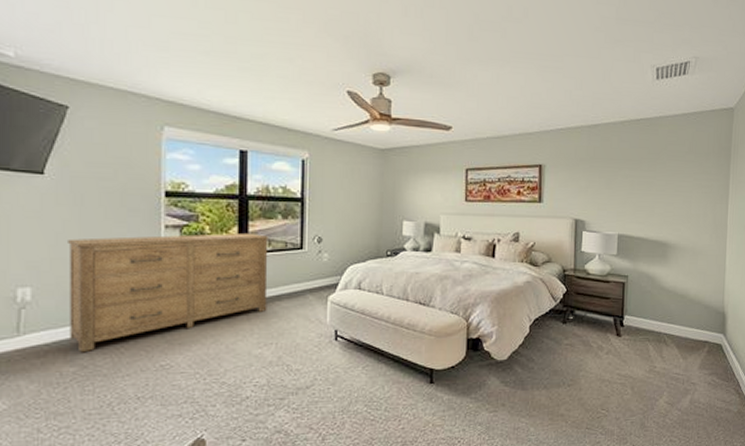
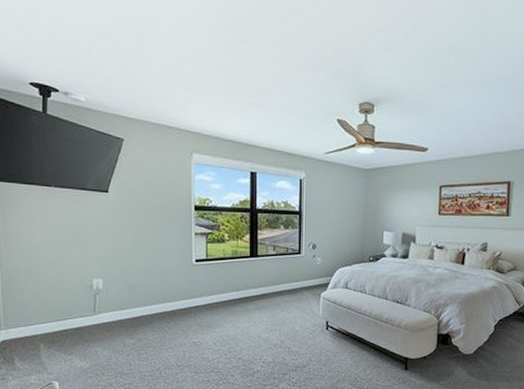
dresser: present [68,233,269,353] -> none [126,240,273,330]

